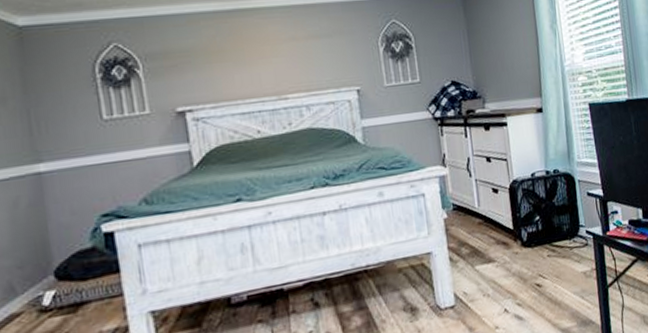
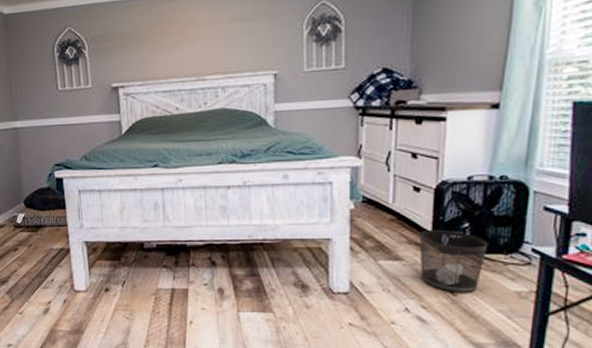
waste bin: none [504,225,557,285] -> present [419,230,489,294]

